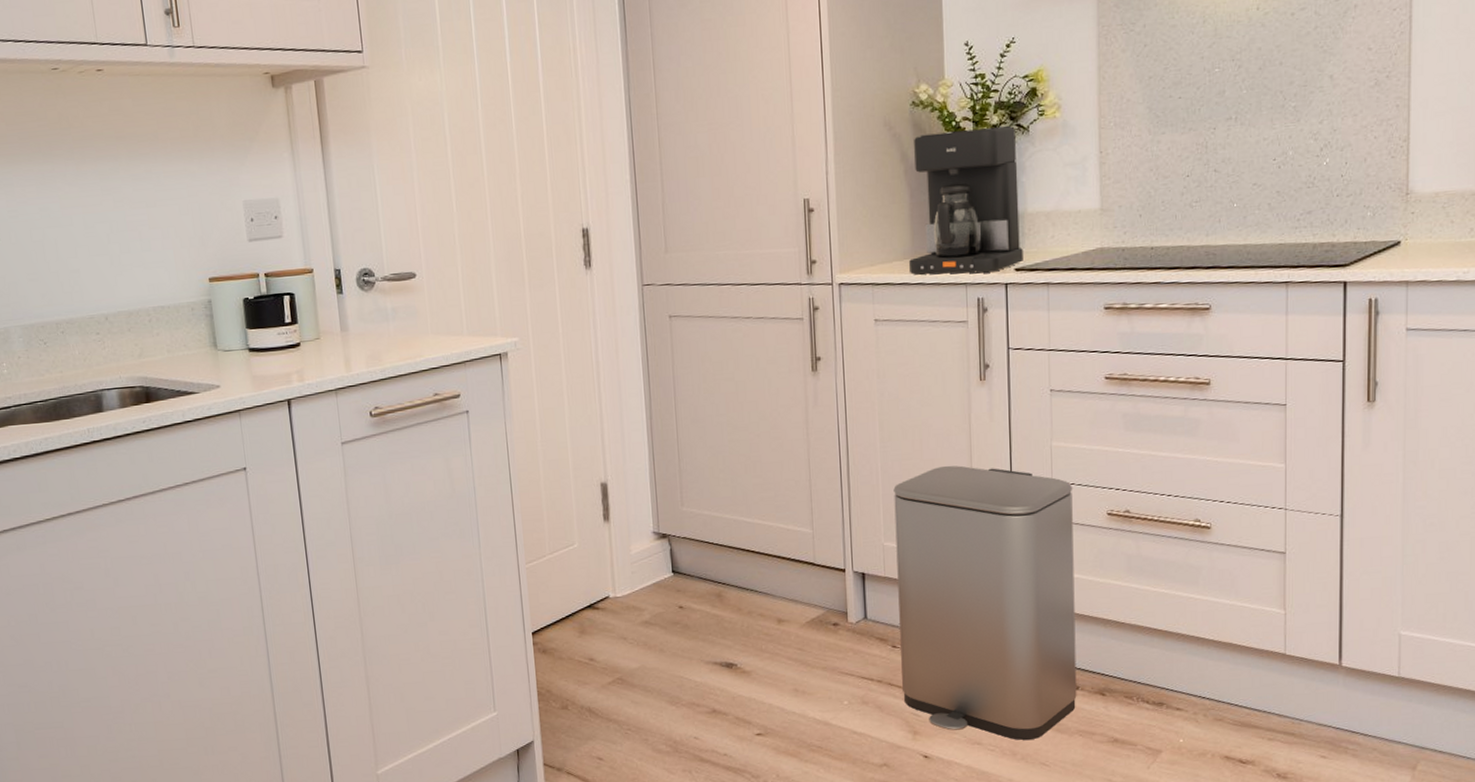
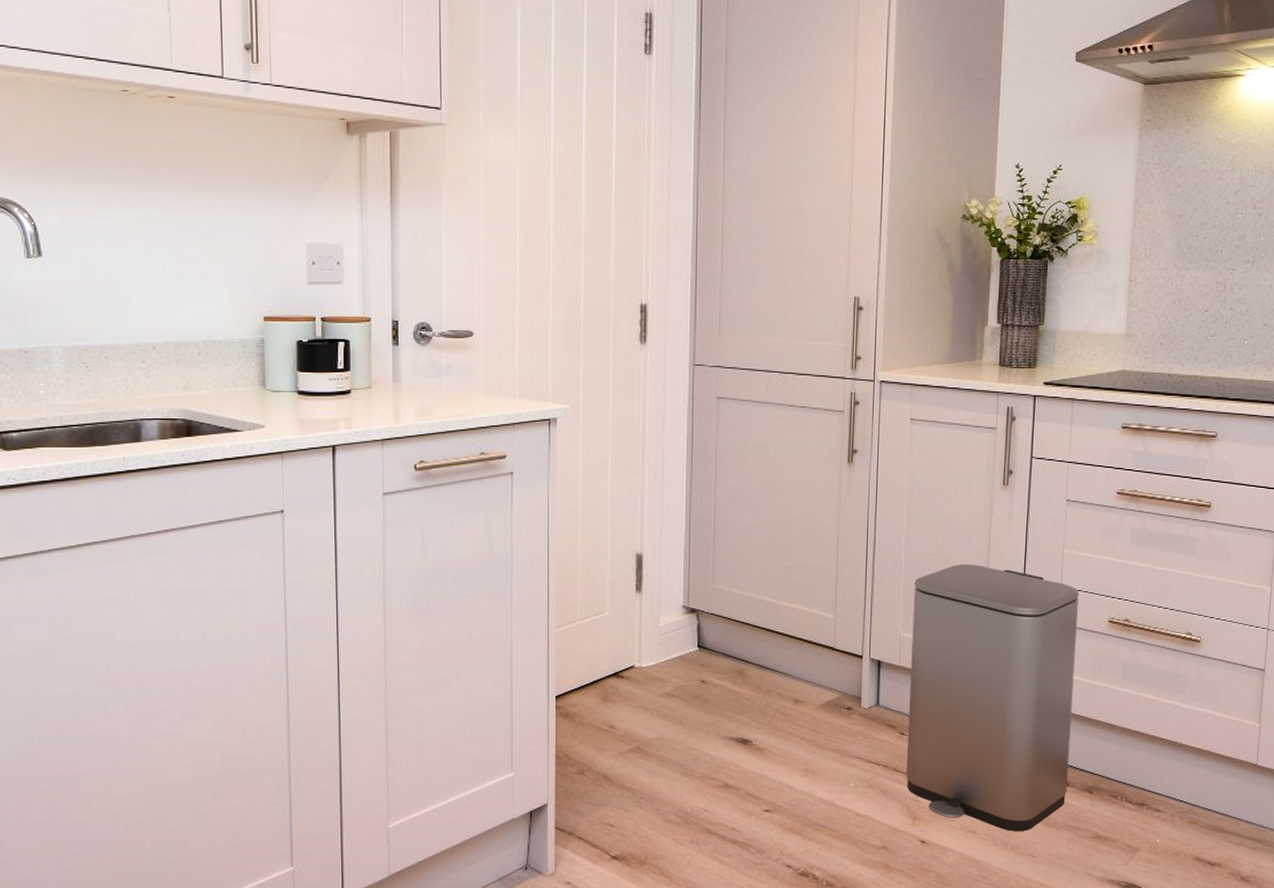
coffee maker: present [909,126,1023,275] -> none [947,247,1055,384]

